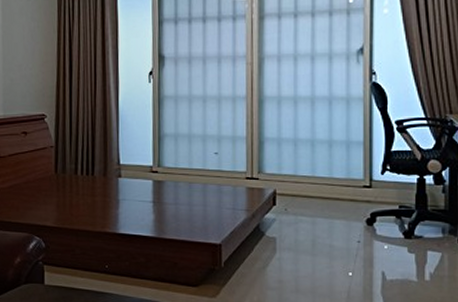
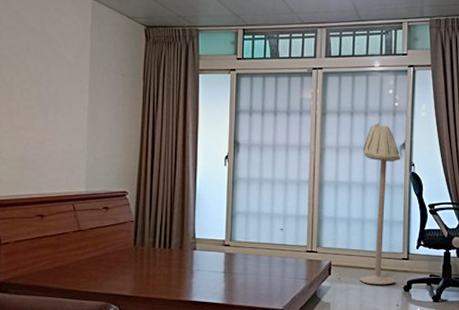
floor lamp: none [311,24,359,217] -> present [359,122,401,285]

